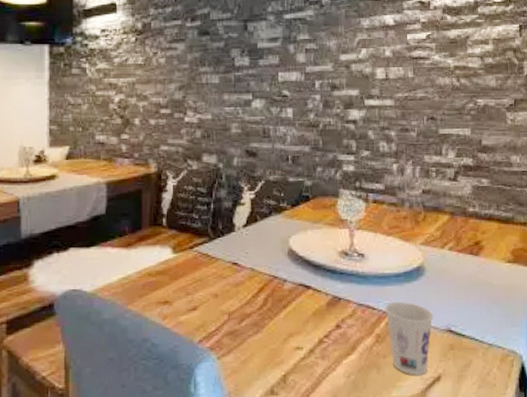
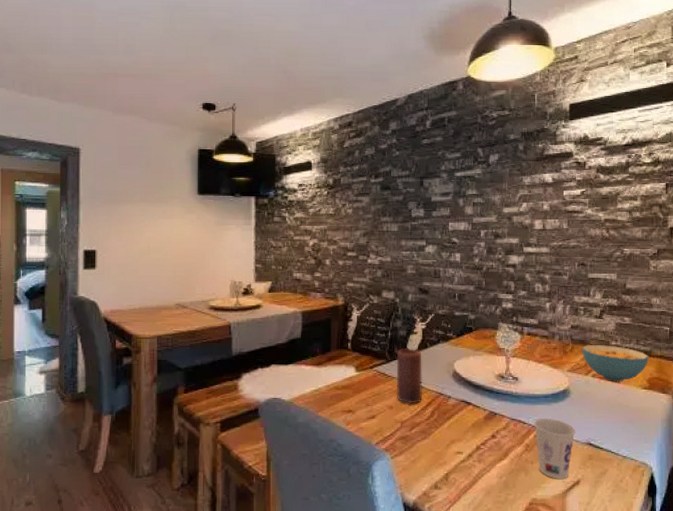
candle: none [221,223,253,291] -> present [396,349,422,404]
cereal bowl: none [435,212,512,255] -> present [581,345,649,381]

